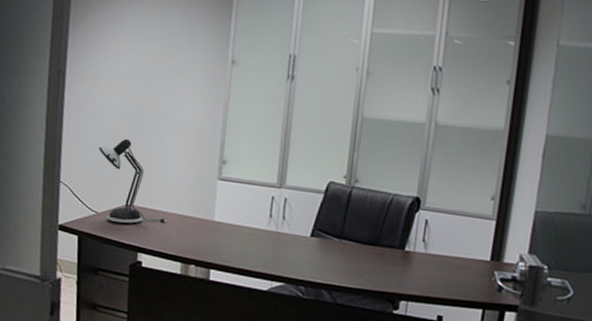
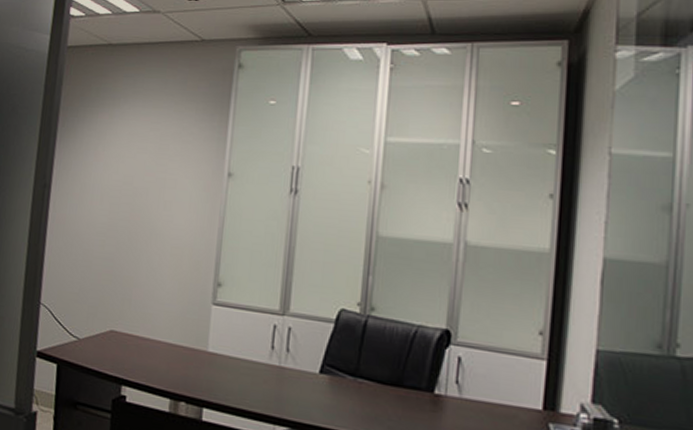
desk lamp: present [99,138,168,223] -> none [82,257,156,353]

